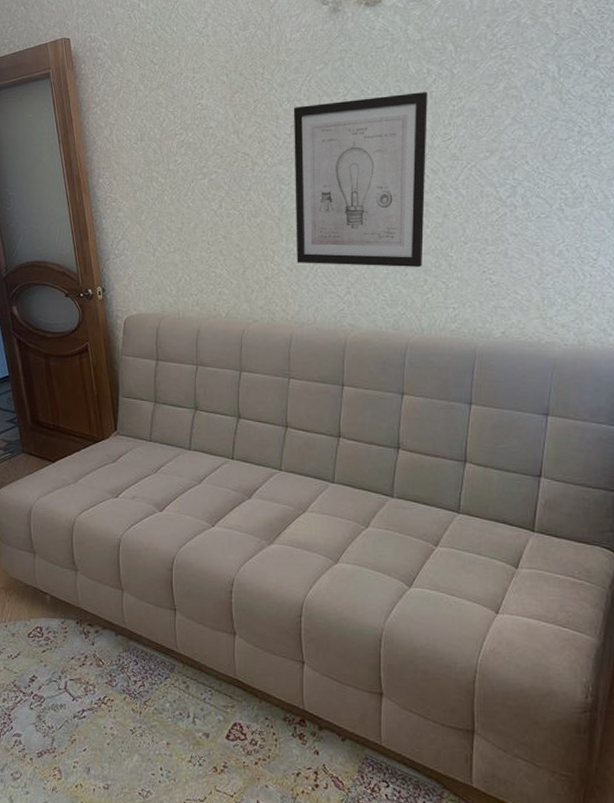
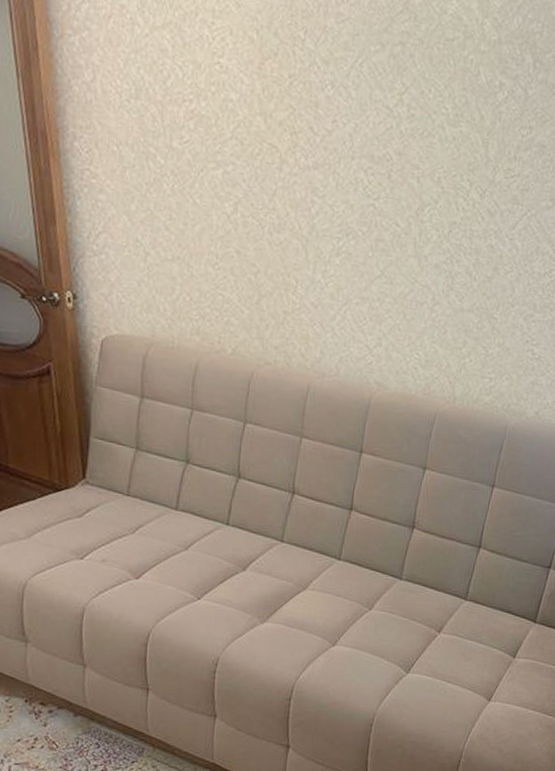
wall art: present [293,92,427,267] -> none [323,95,496,326]

